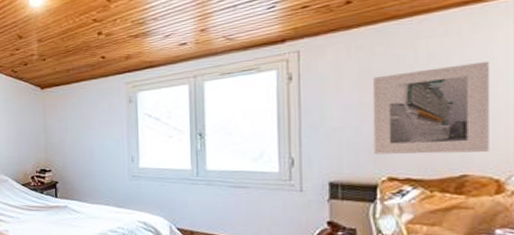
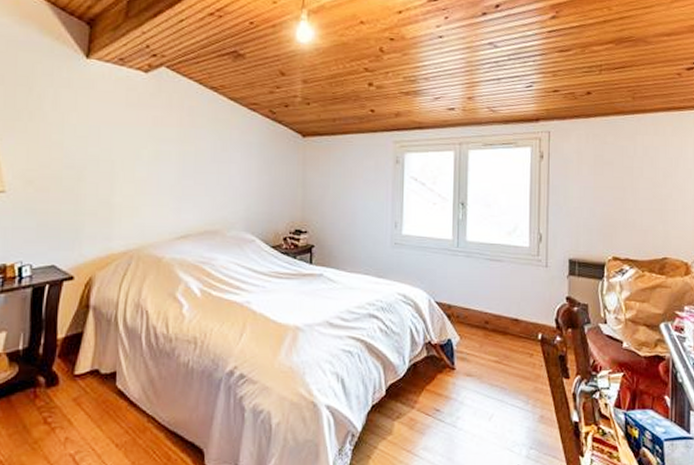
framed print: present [372,61,491,155] -> none [603,160,684,238]

